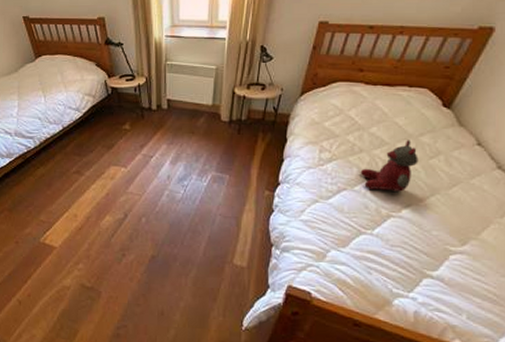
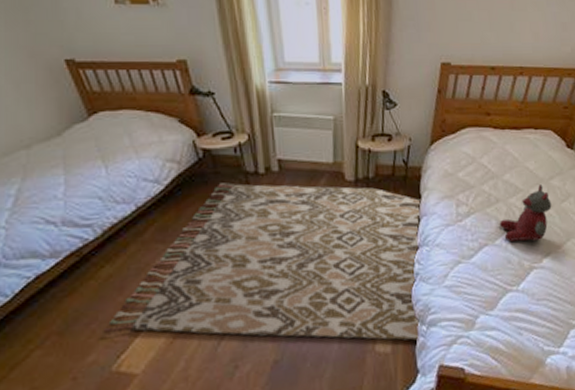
rug: none [36,115,286,263] -> present [103,183,421,341]

